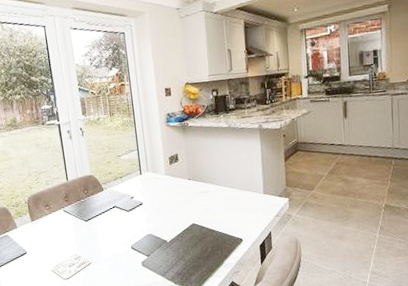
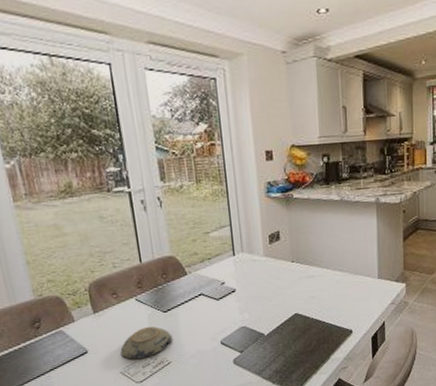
decorative bowl: none [51,232,93,260] -> present [120,326,173,359]

